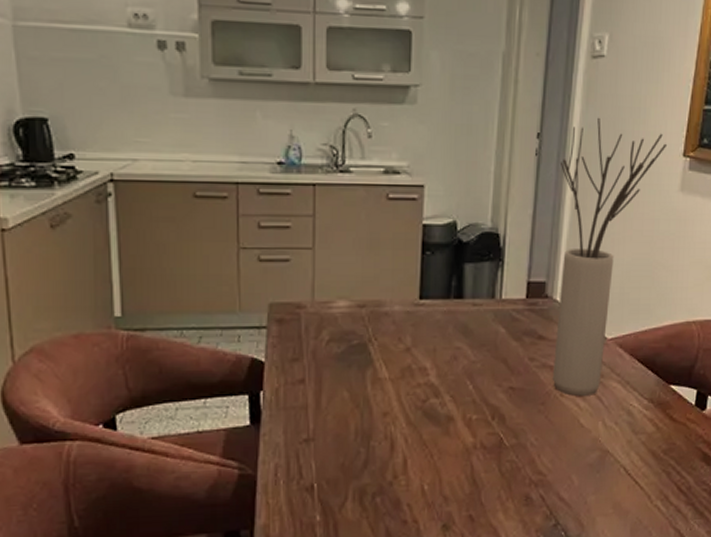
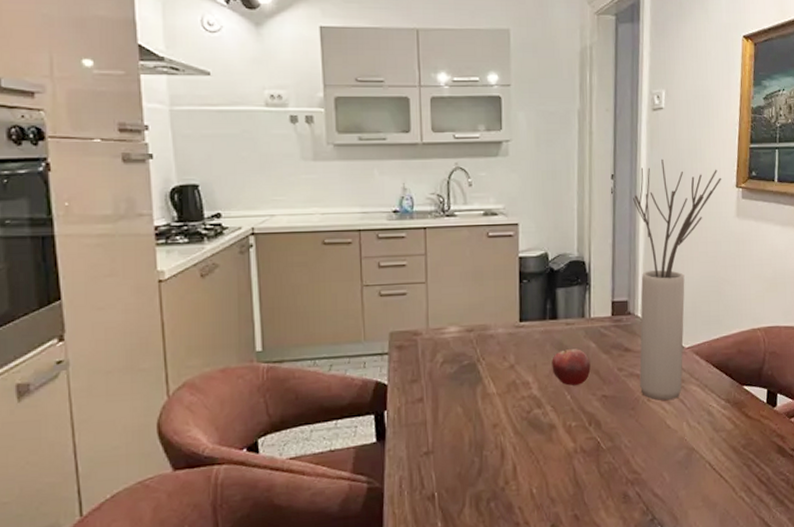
fruit: none [453,333,498,374] -> present [552,349,591,386]

